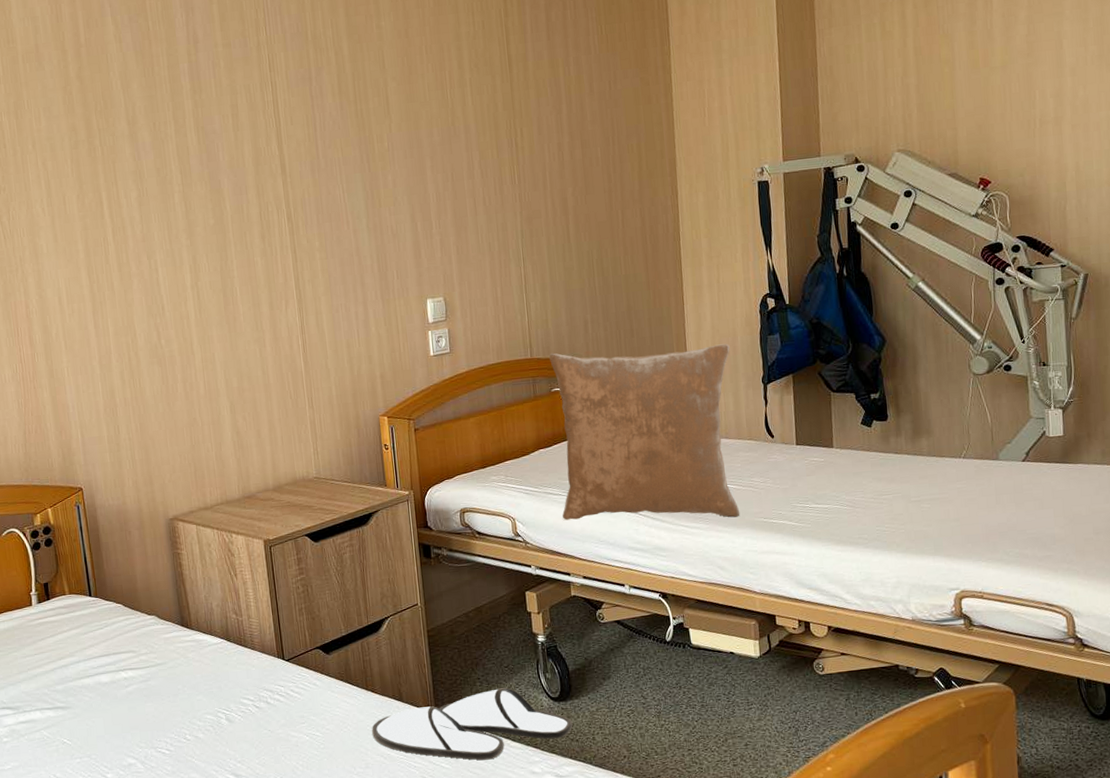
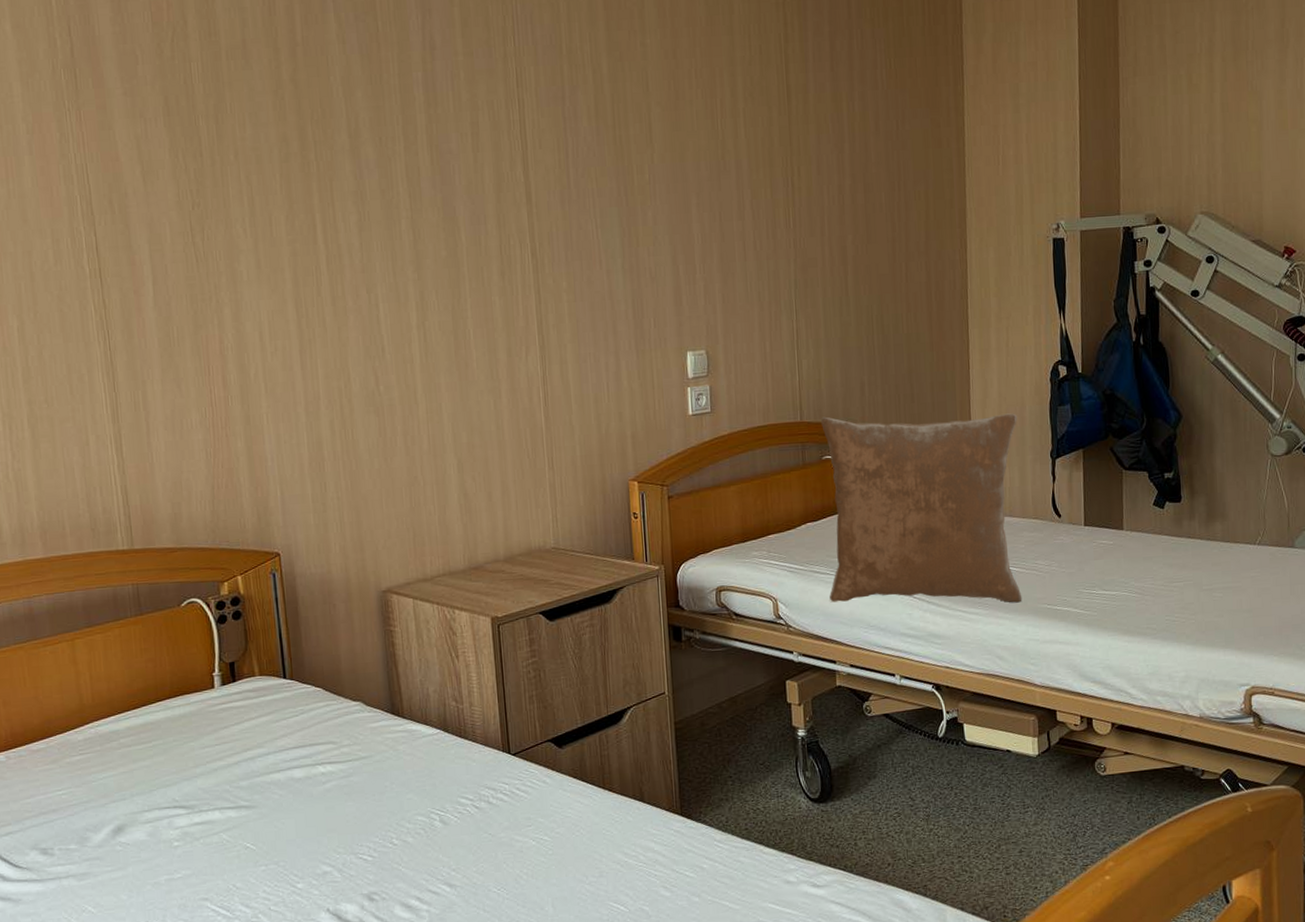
slippers: present [372,688,573,760] -> none [608,787,833,868]

